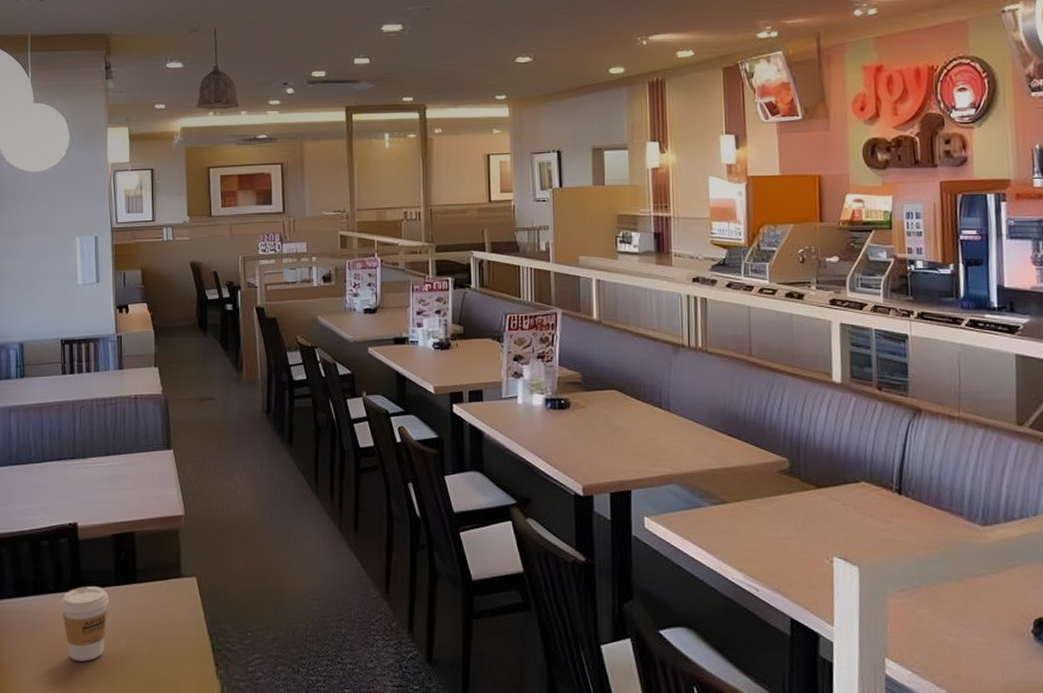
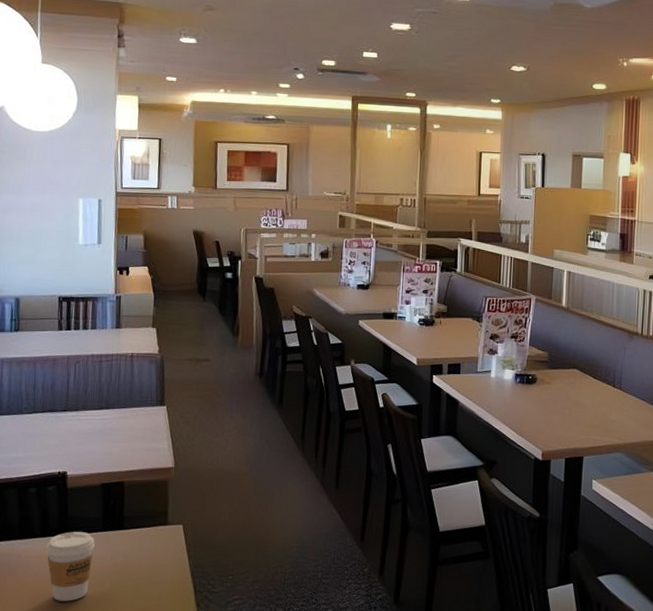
pendant lamp: present [197,28,240,110] -> none [208,8,250,88]

